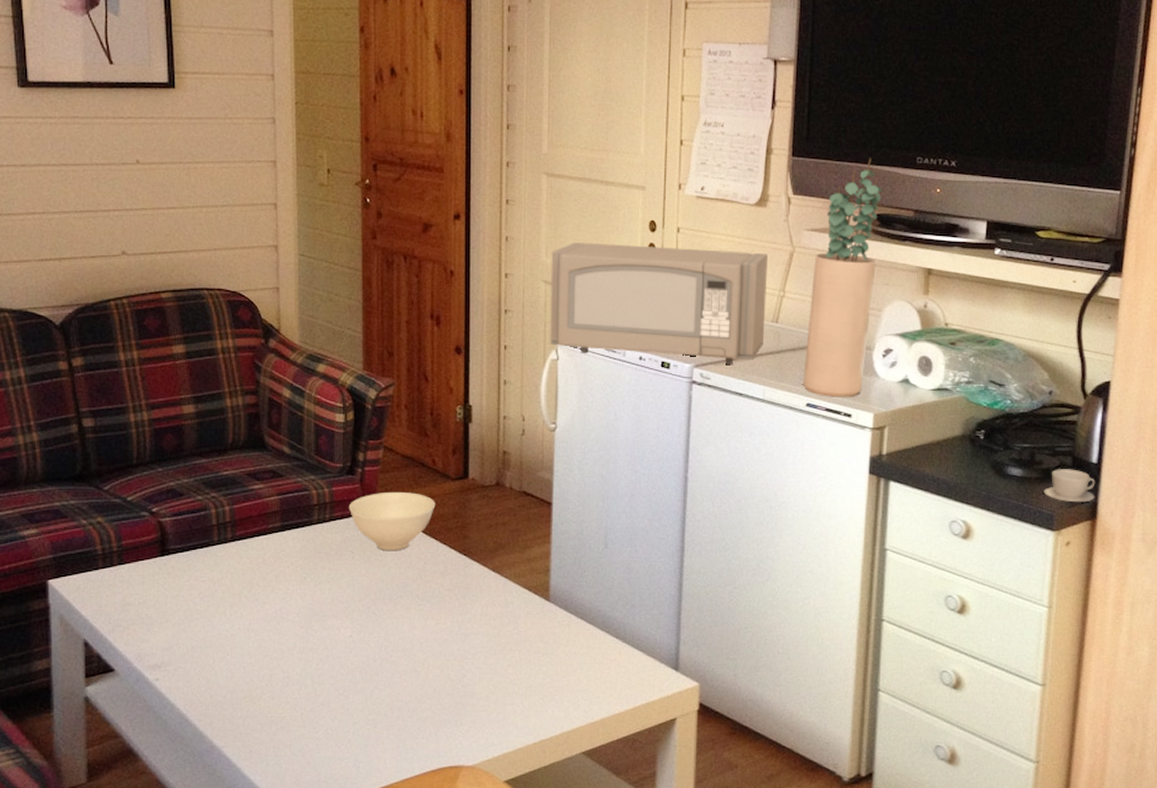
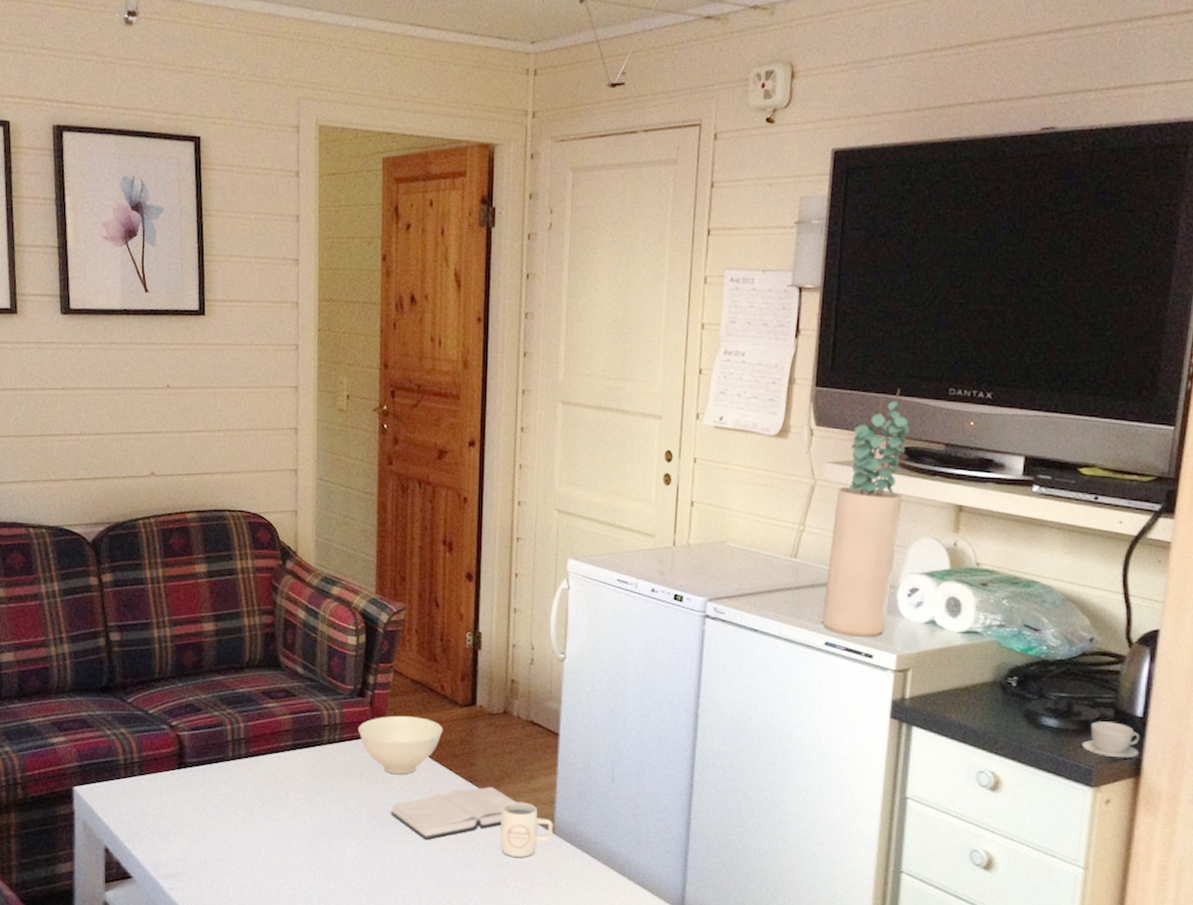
hardback book: none [384,559,511,614] -> present [390,787,516,840]
mug: none [496,572,548,628] -> present [500,802,553,858]
microwave: present [550,242,768,364] -> none [561,471,787,599]

